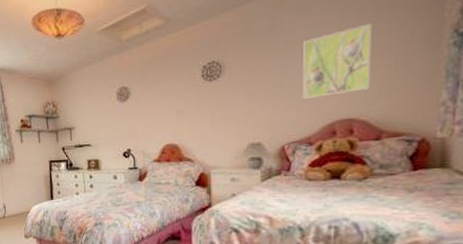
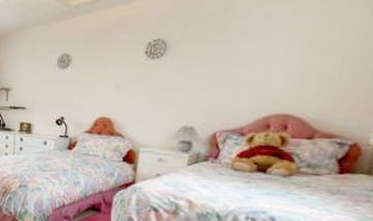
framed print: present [303,23,372,99] -> none [243,19,326,89]

